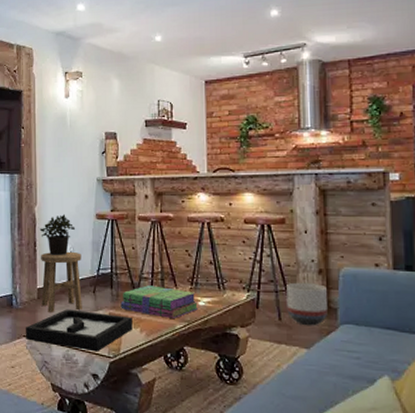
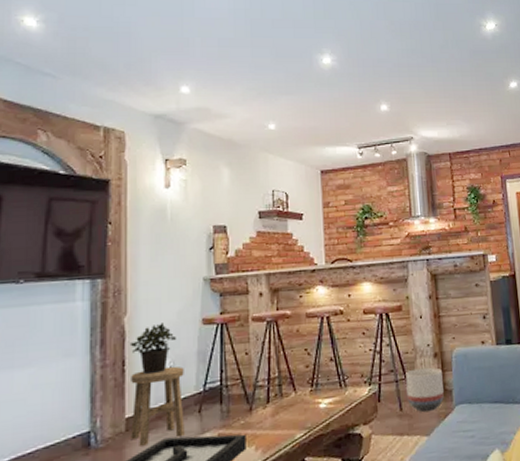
stack of books: present [120,285,198,320] -> none [232,393,319,429]

